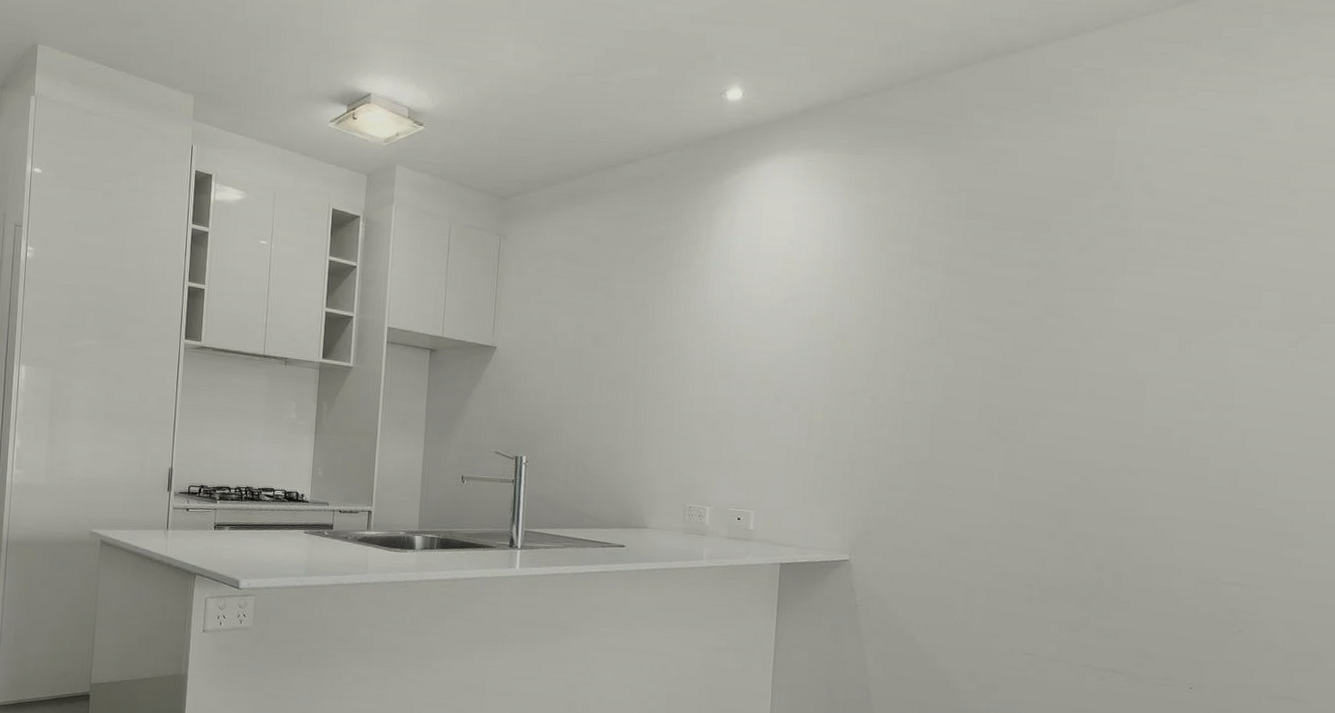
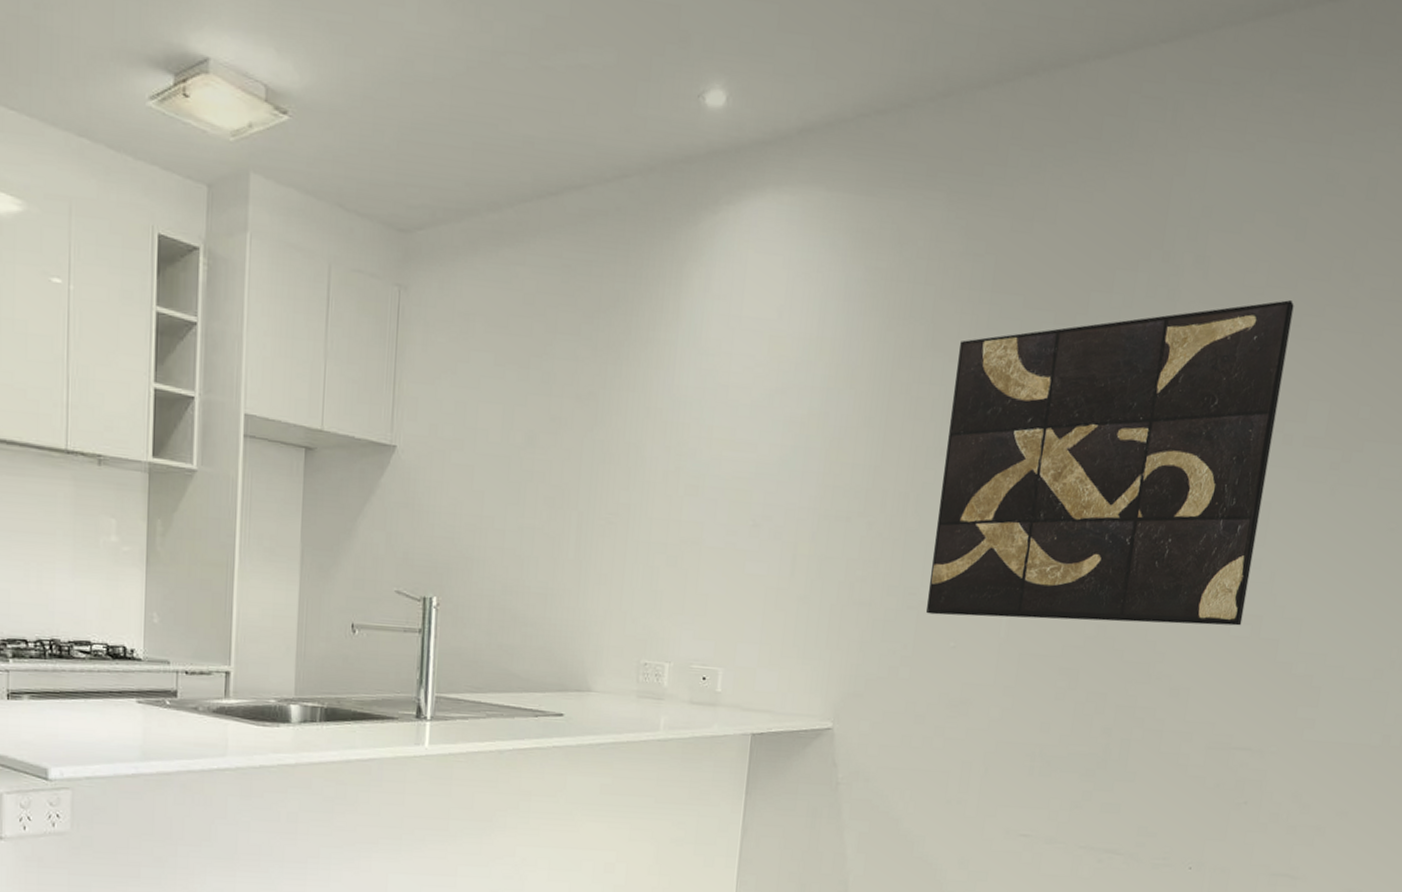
wall art: none [926,213,1238,478] -> present [926,300,1294,626]

